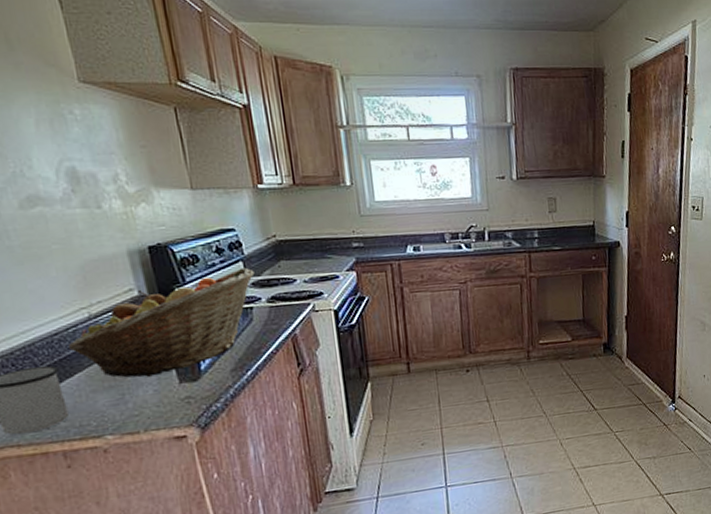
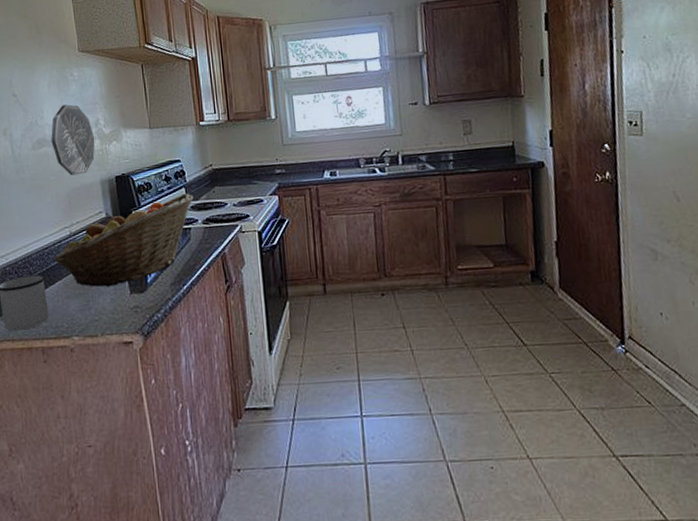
decorative plate: none [46,152,116,244] -> present [51,104,95,176]

